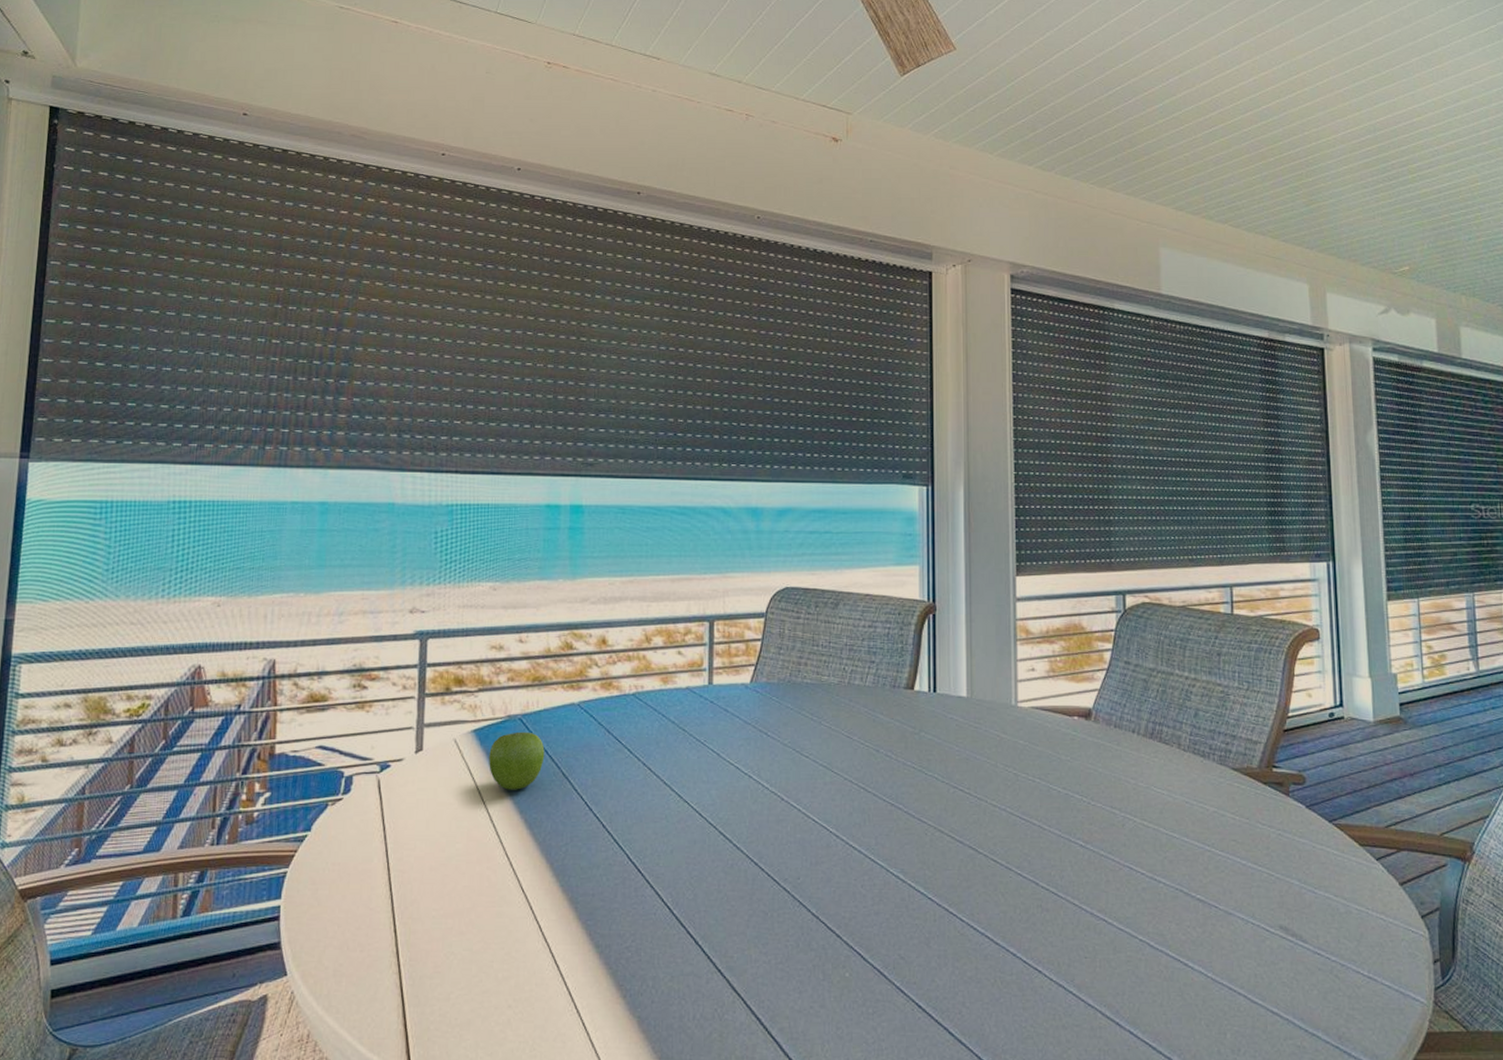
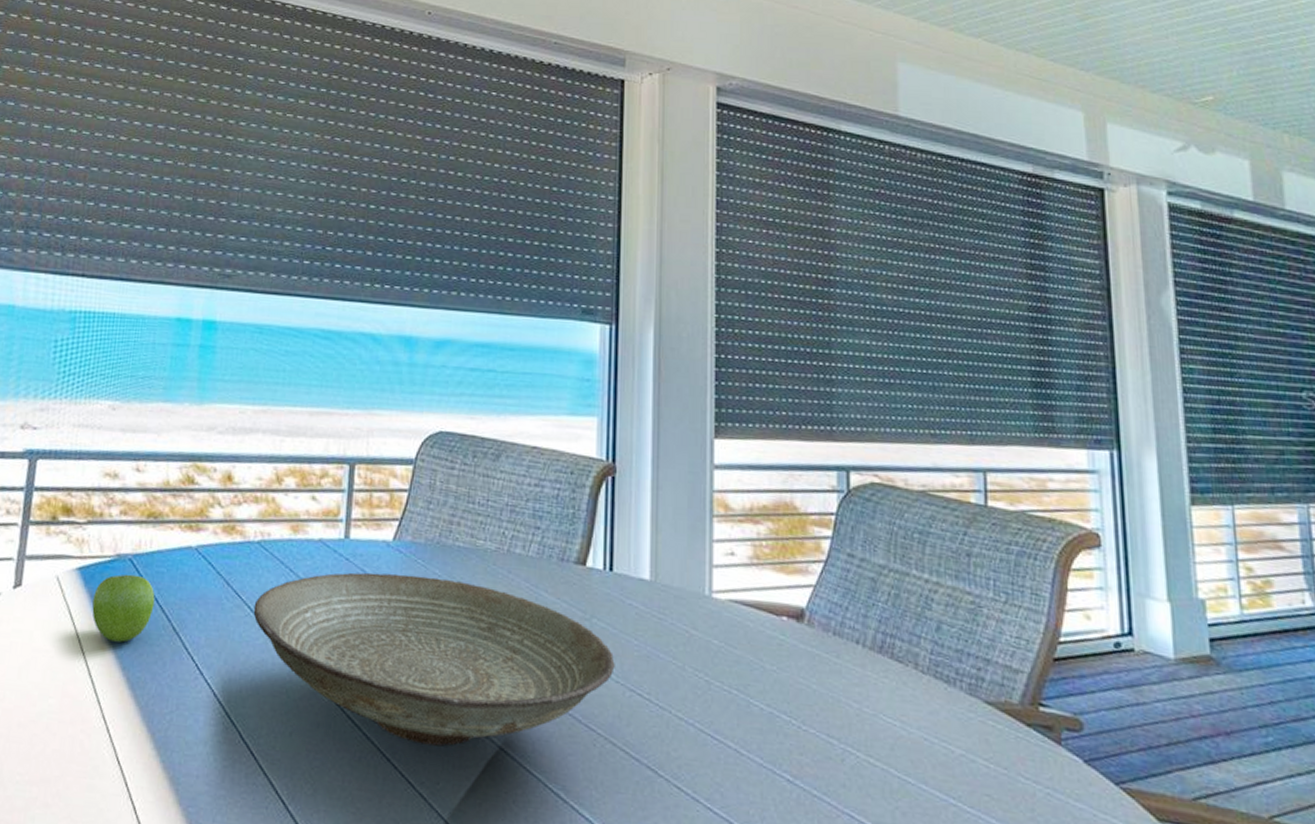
decorative bowl: none [633,710,941,848] -> present [253,572,615,747]

